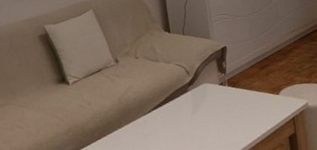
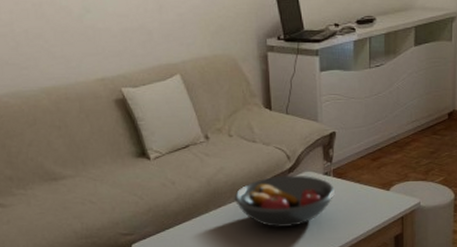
fruit bowl: none [142,87,231,137] -> present [234,175,335,228]

